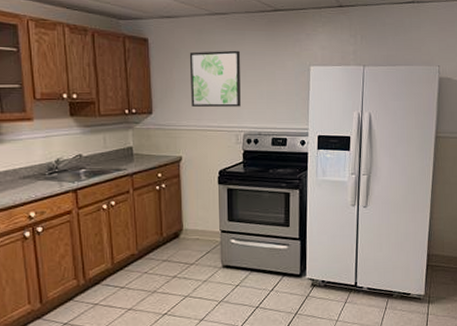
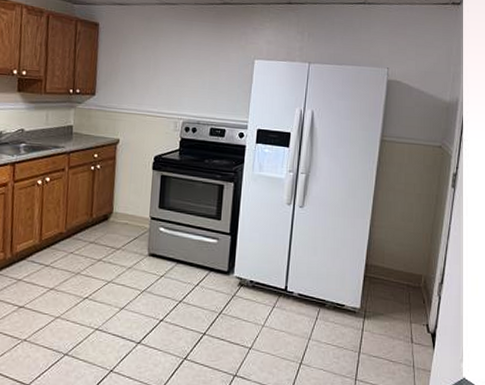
wall art: present [189,50,241,107] -> none [134,38,187,95]

